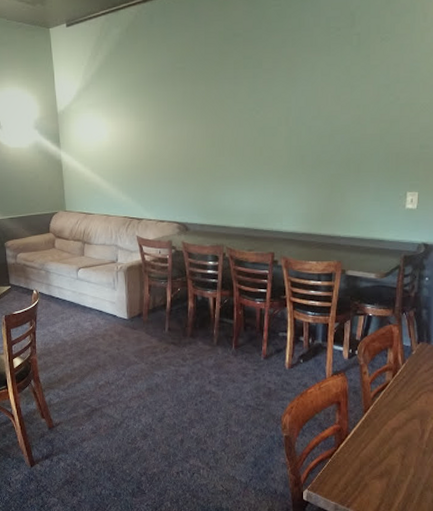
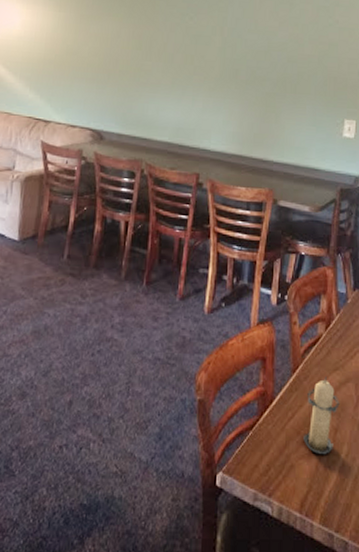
candle: none [375,415,407,476] -> present [303,376,340,455]

